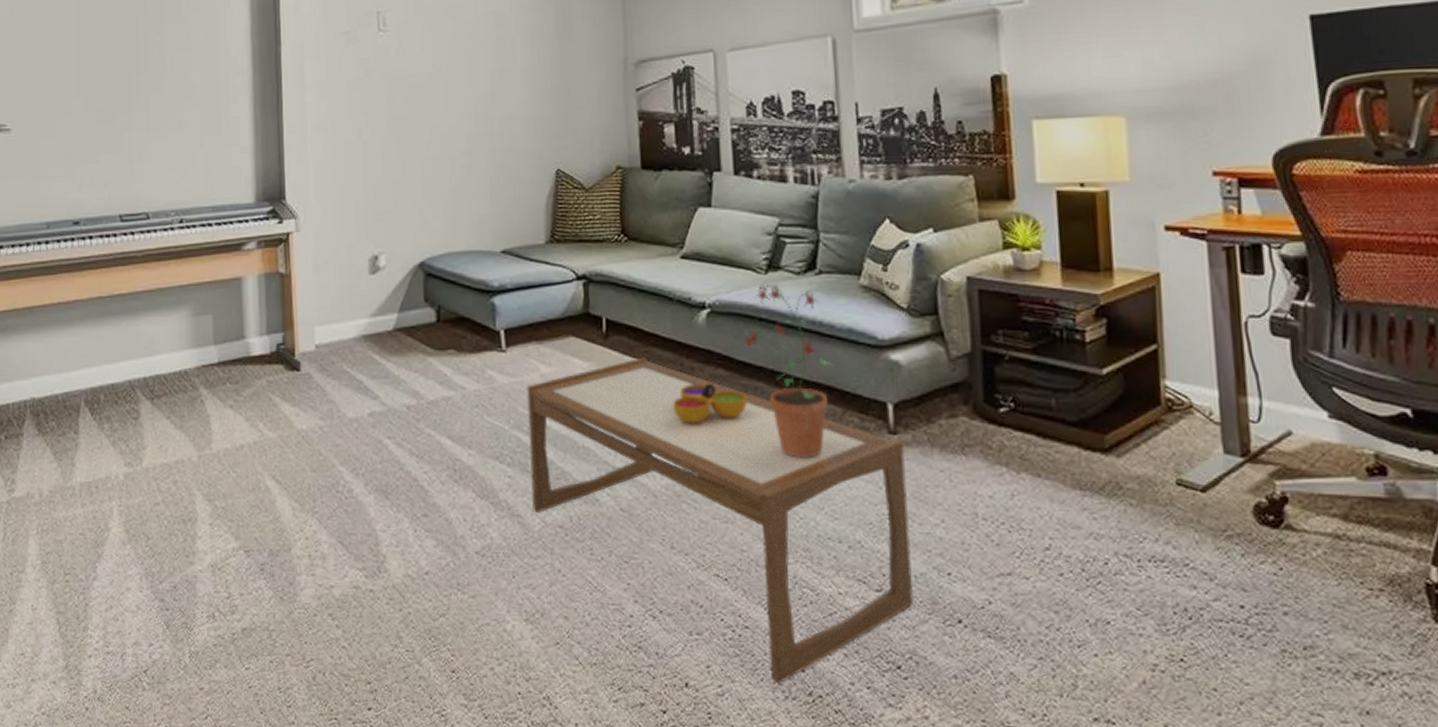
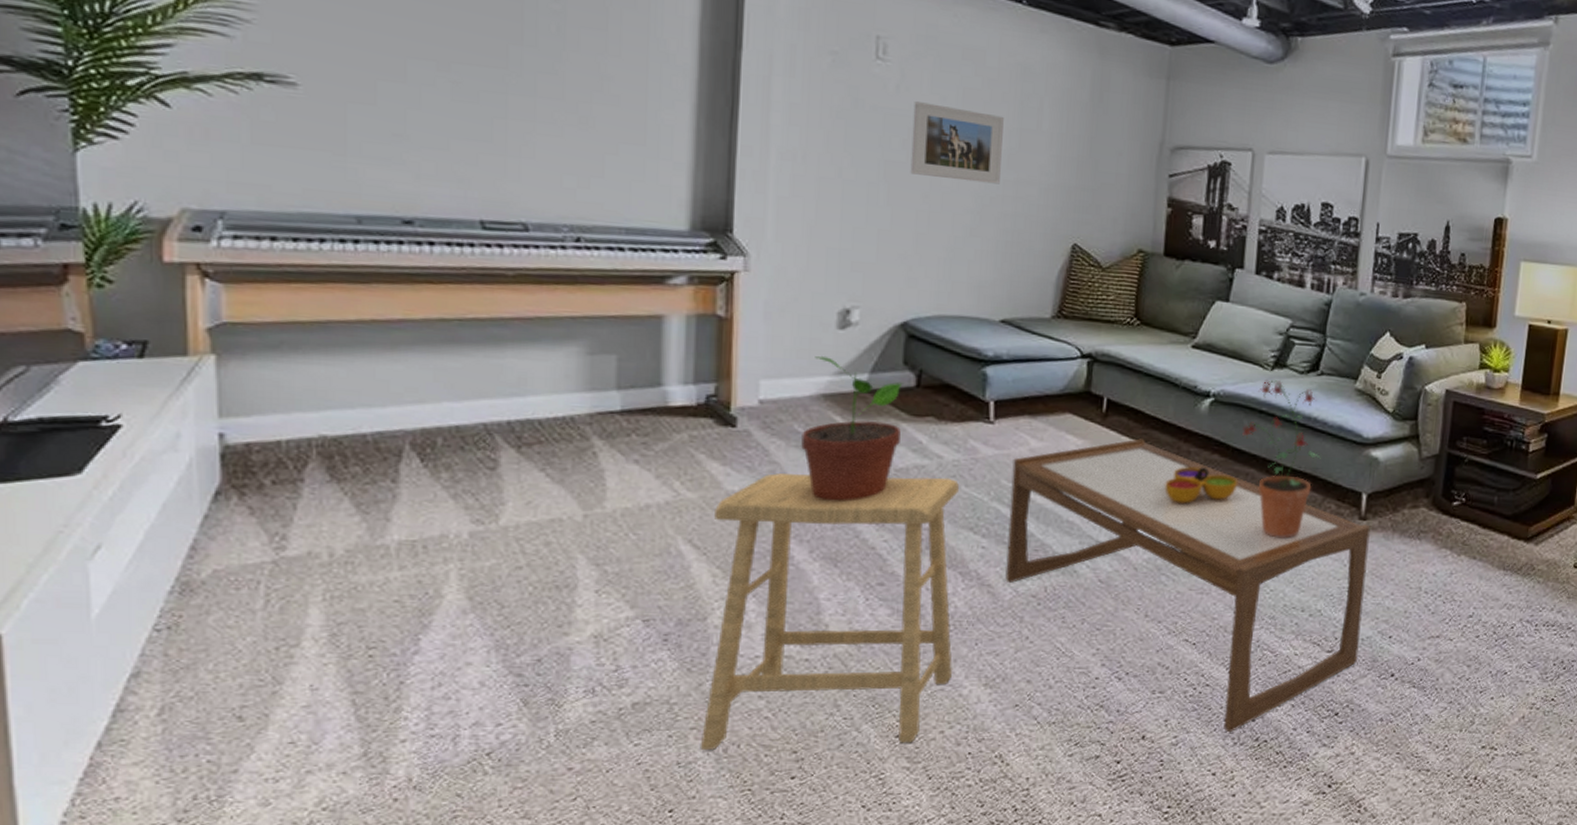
stool: none [290,408,495,679] -> present [699,473,959,751]
potted plant: none [349,300,429,435] -> present [800,355,903,501]
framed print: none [411,61,487,127] -> present [910,101,1004,184]

